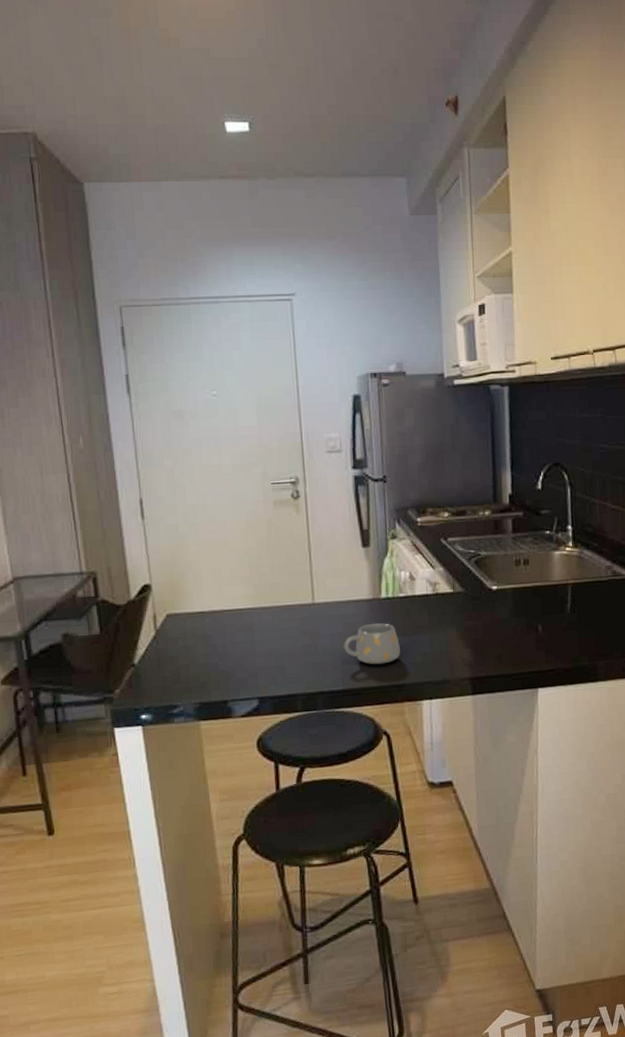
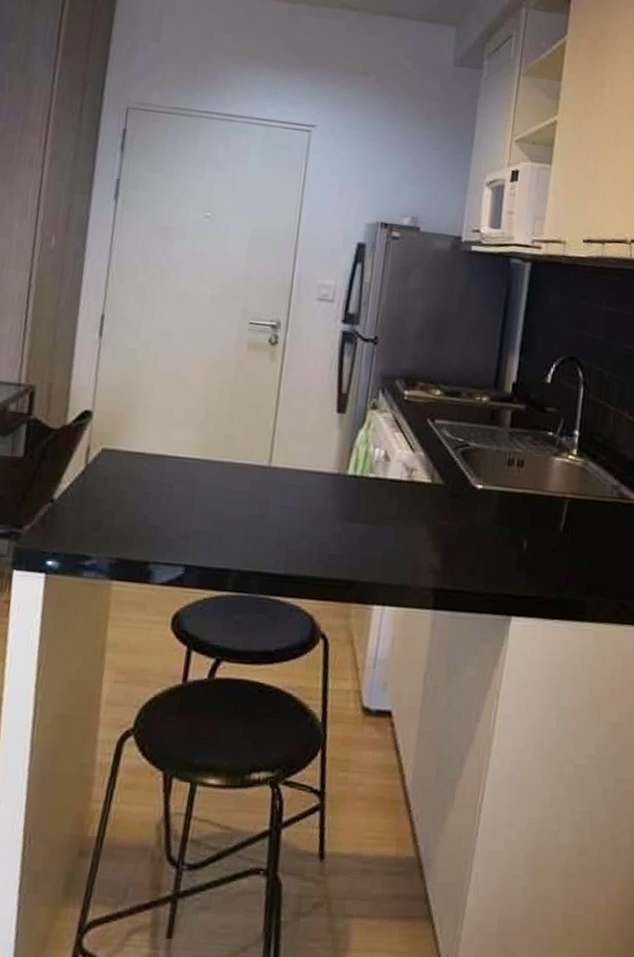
mug: present [344,623,400,665] -> none [294,502,359,553]

